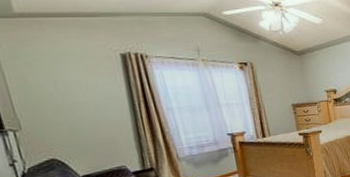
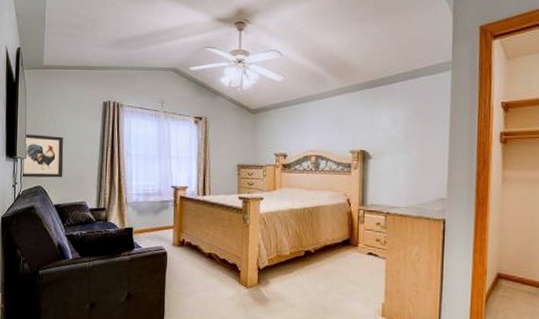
wall art: none [12,98,86,154] -> present [20,134,64,178]

